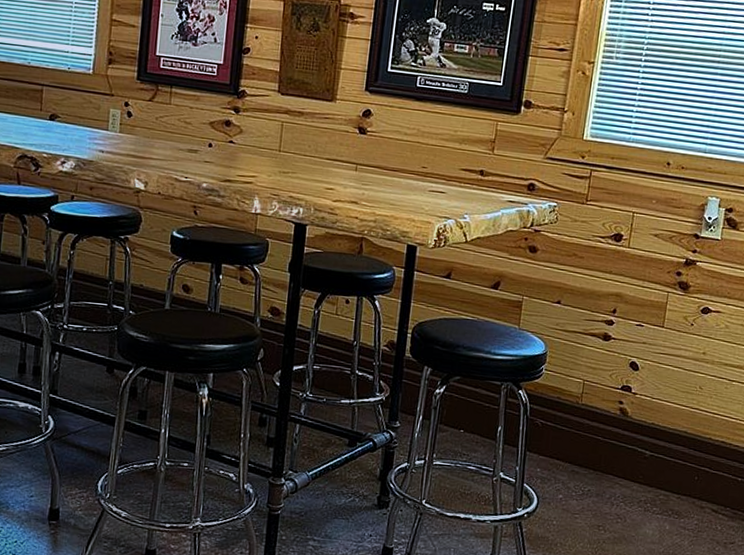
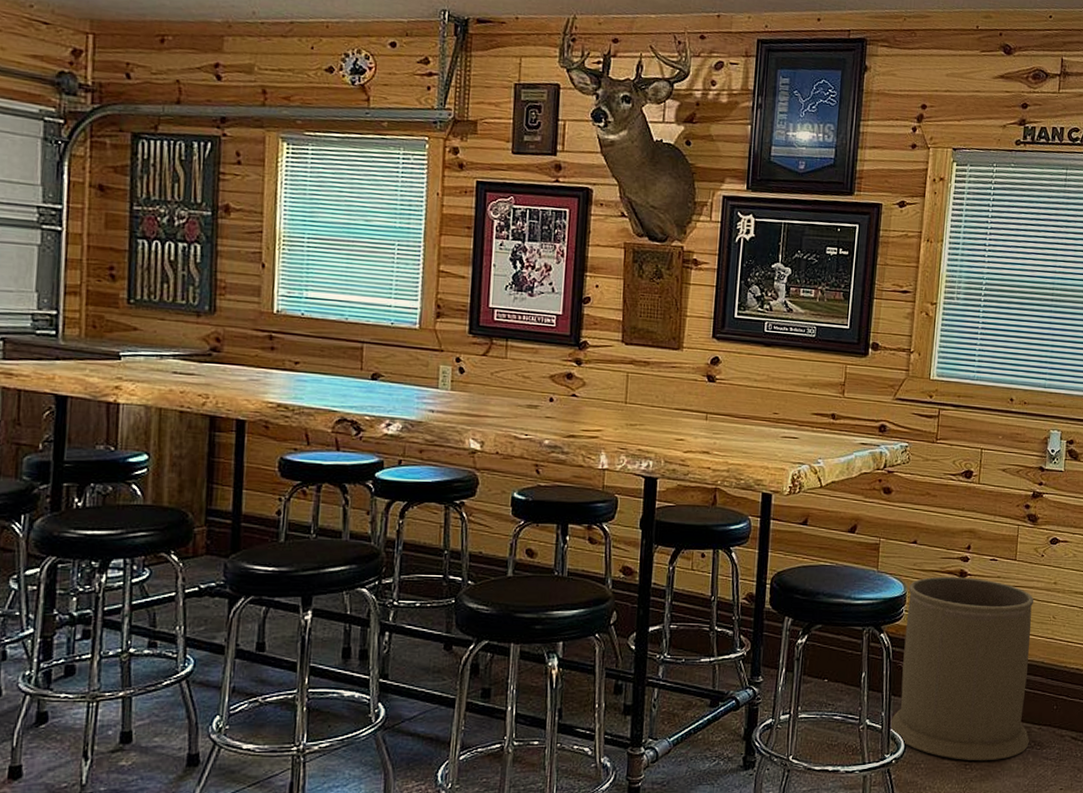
trash can: none [524,338,681,525] -> present [890,576,1034,761]

